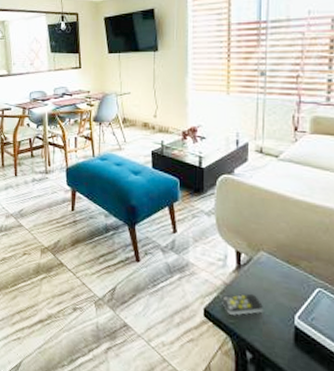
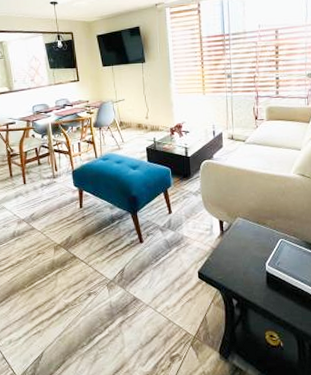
remote control: present [222,293,264,316] -> none [211,252,244,272]

